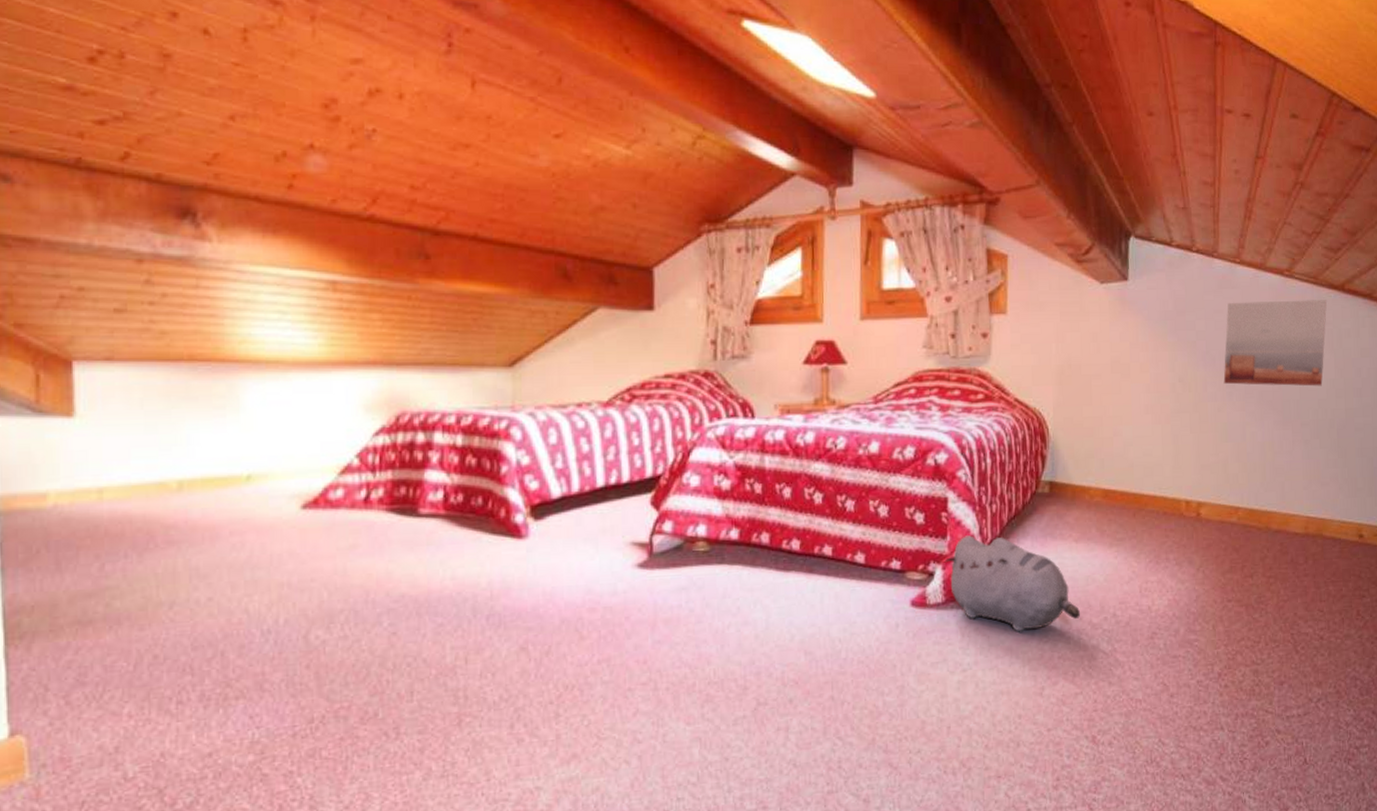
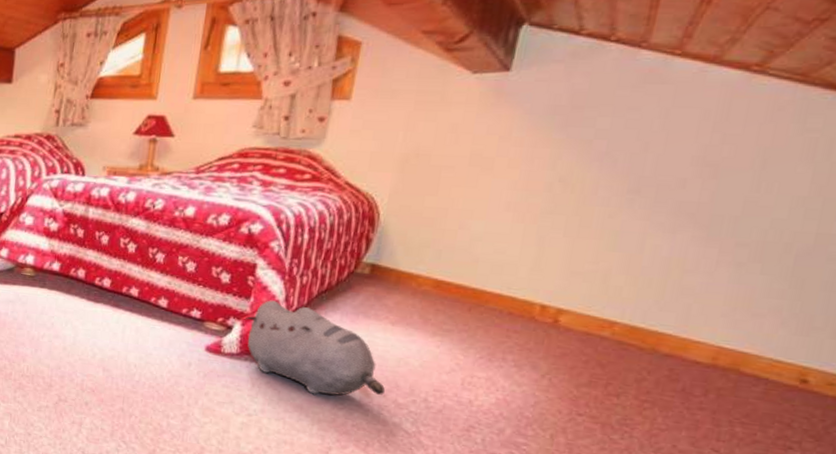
wall art: present [1223,300,1327,387] -> none [623,99,817,204]

